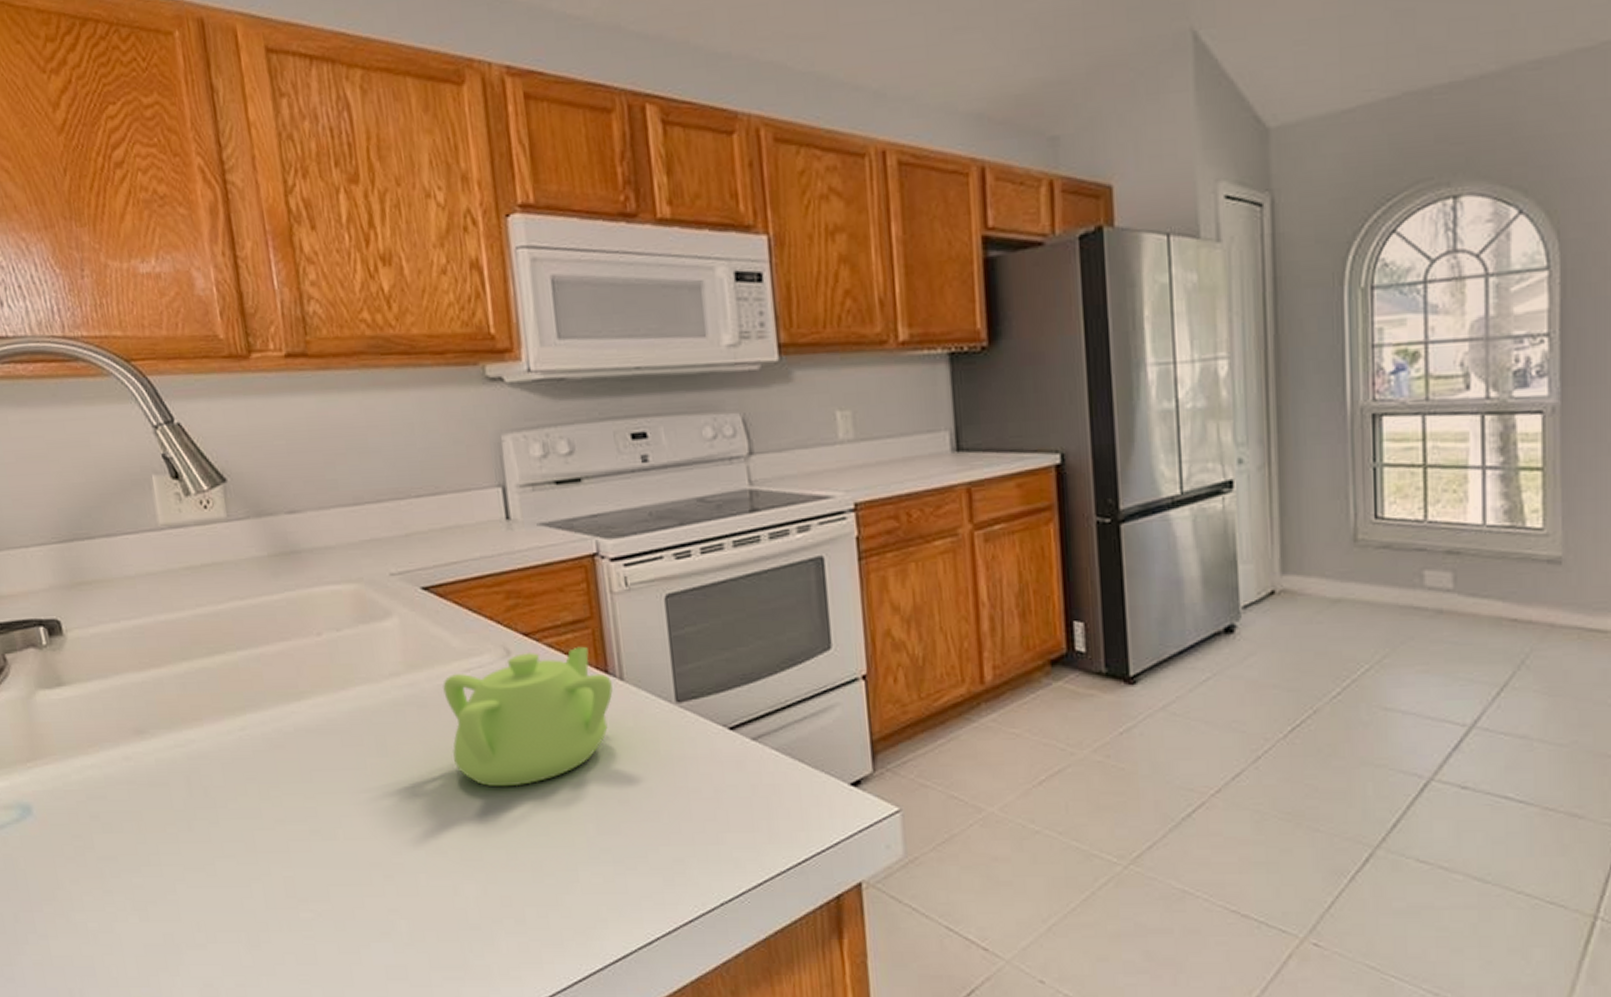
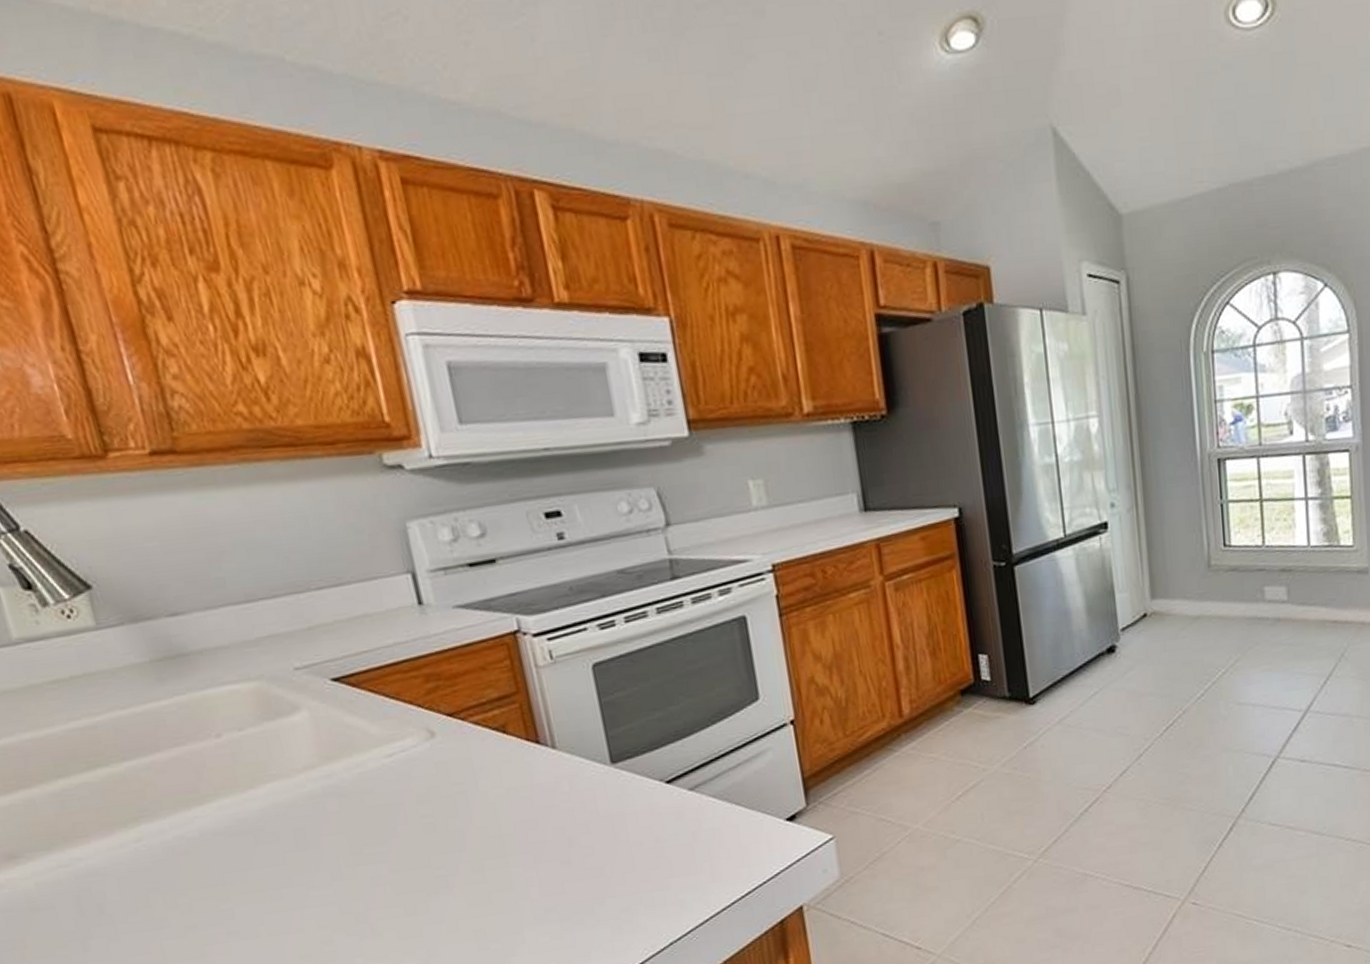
teapot: present [443,646,613,787] -> none [363,720,546,865]

